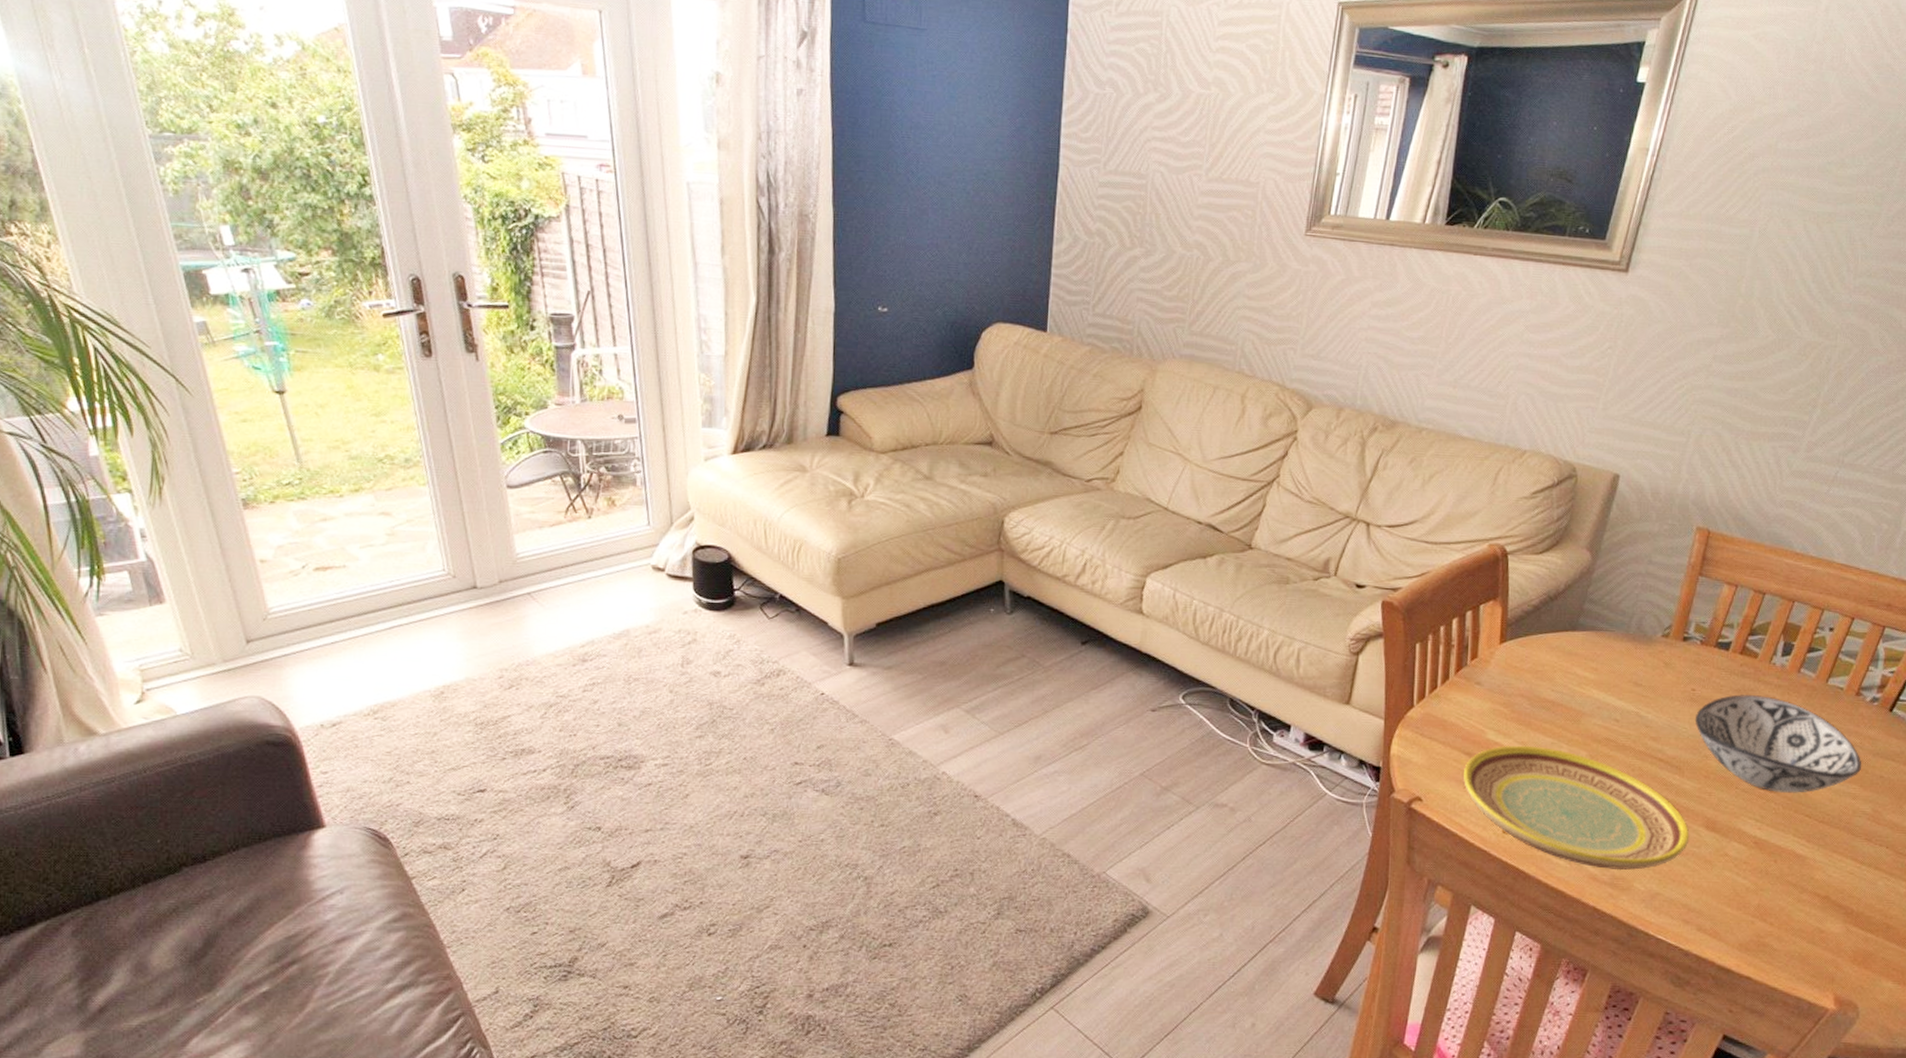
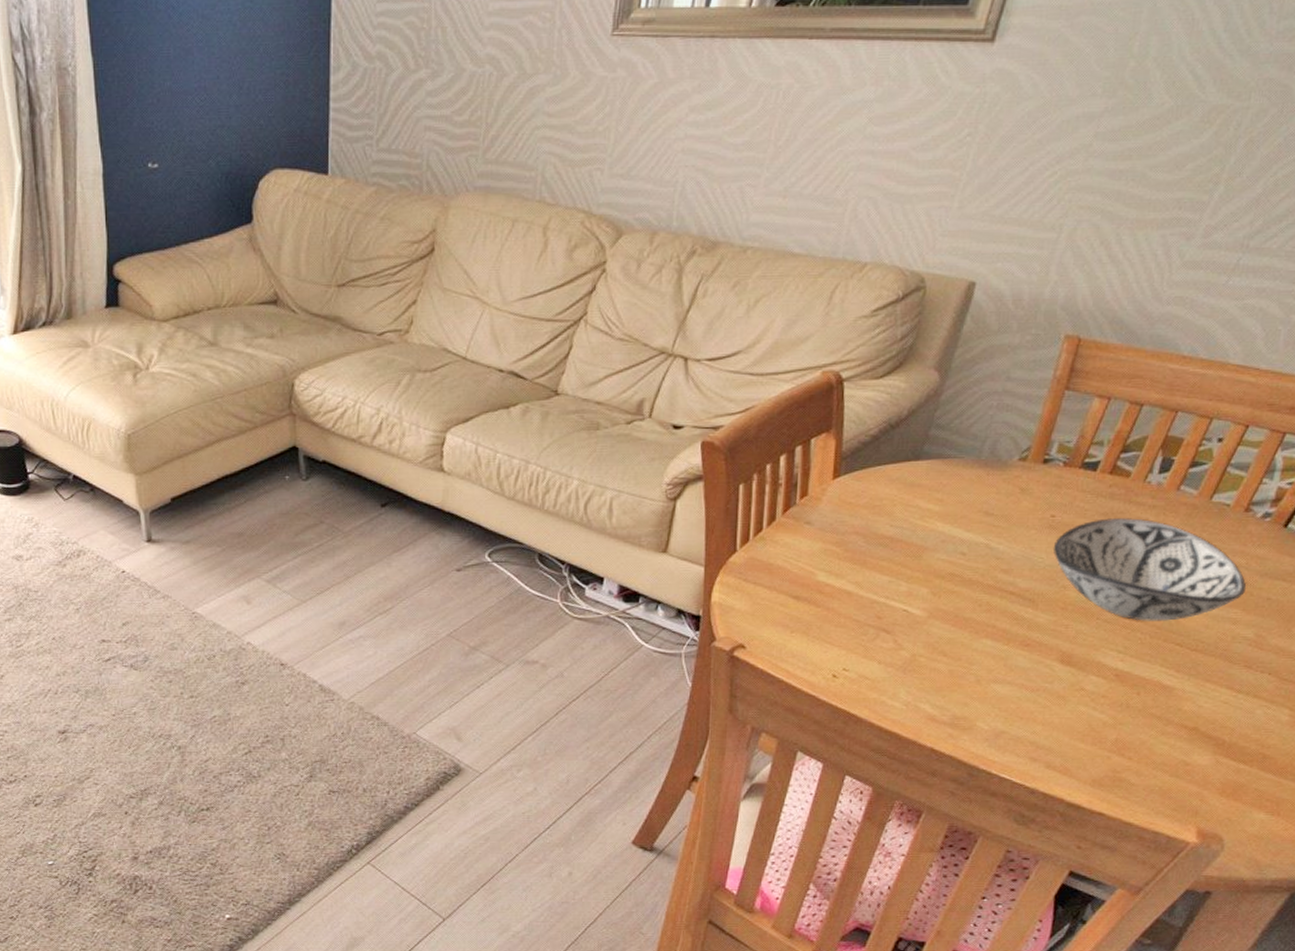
plate: present [1464,745,1690,871] -> none [791,585,1041,710]

